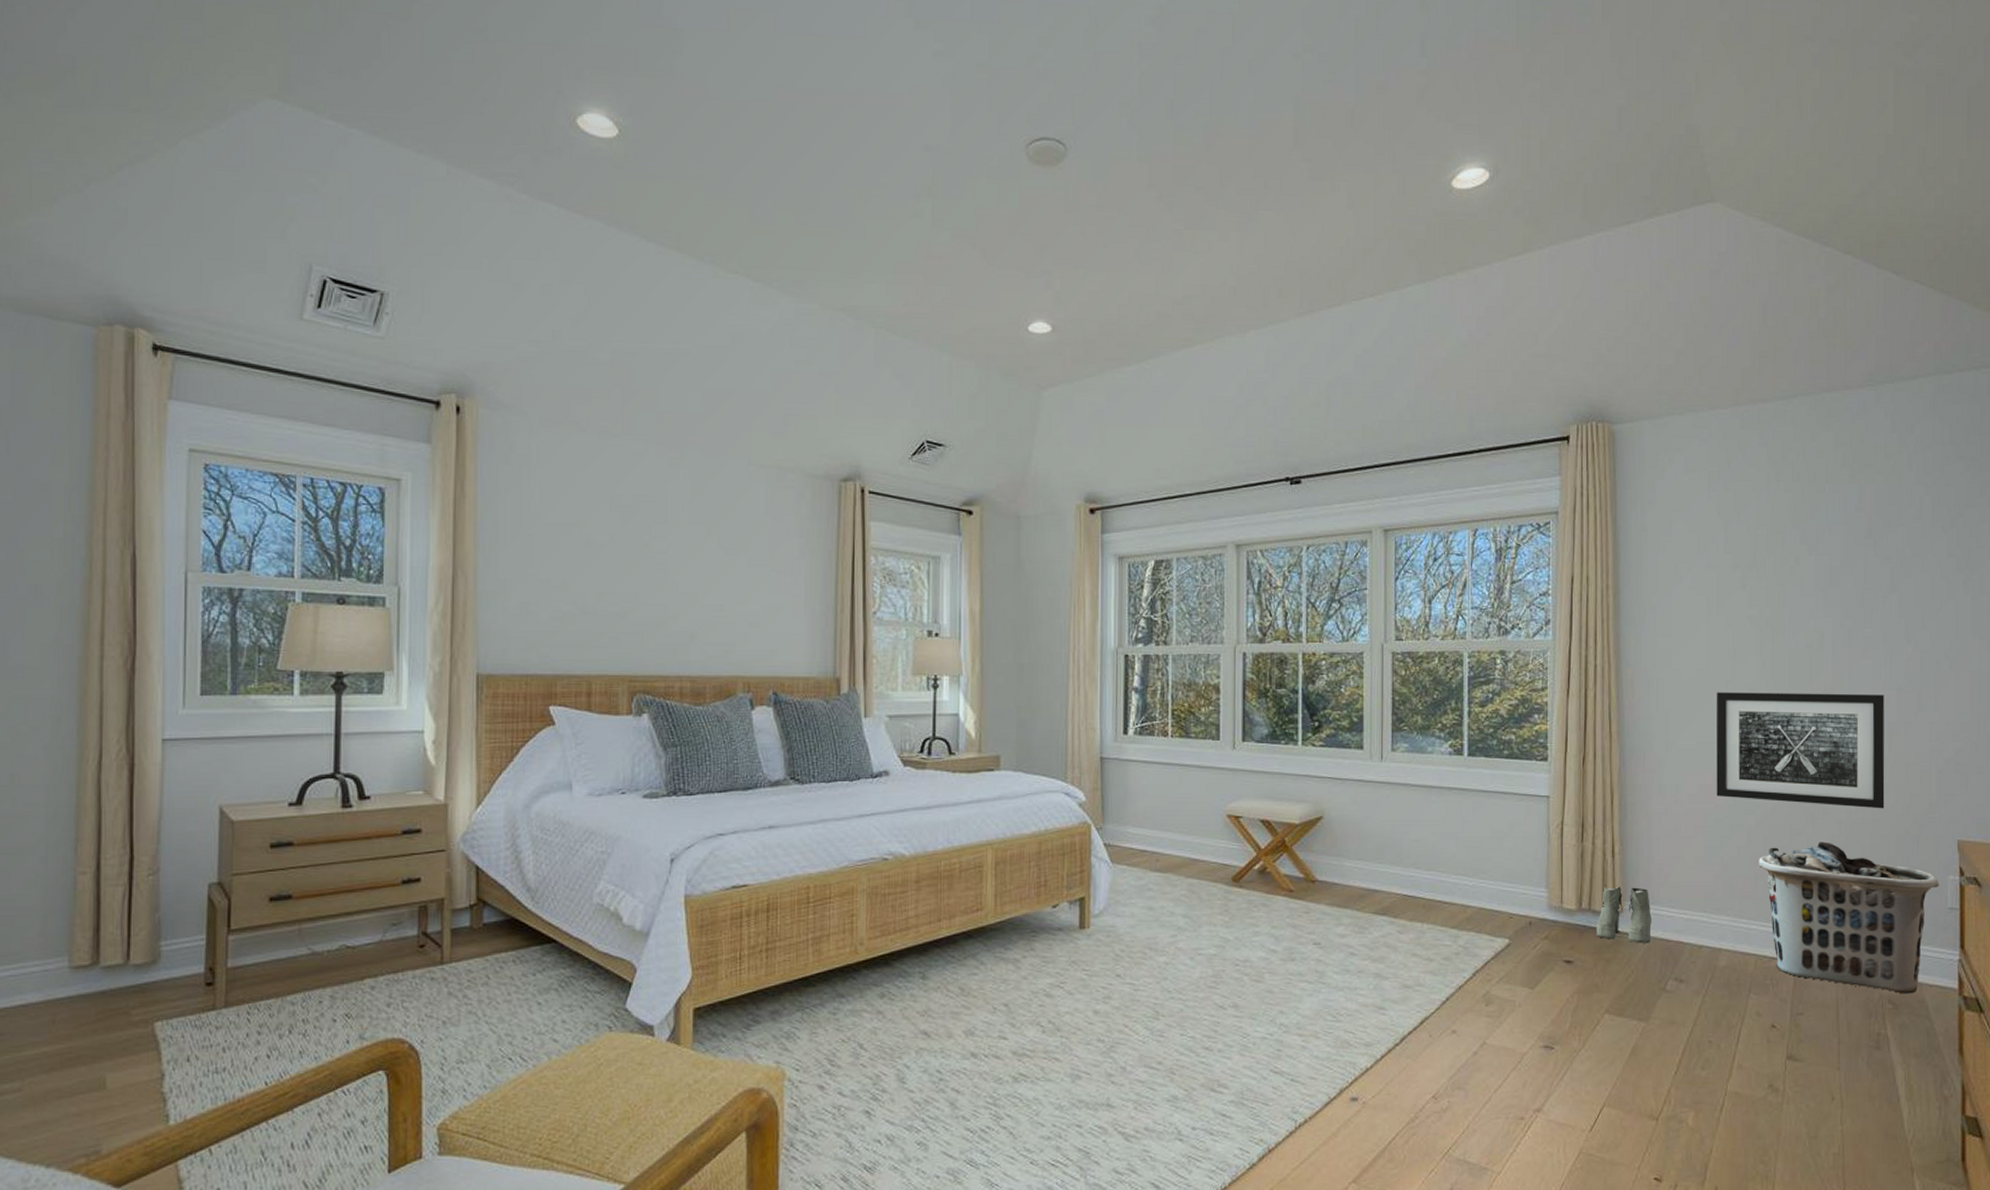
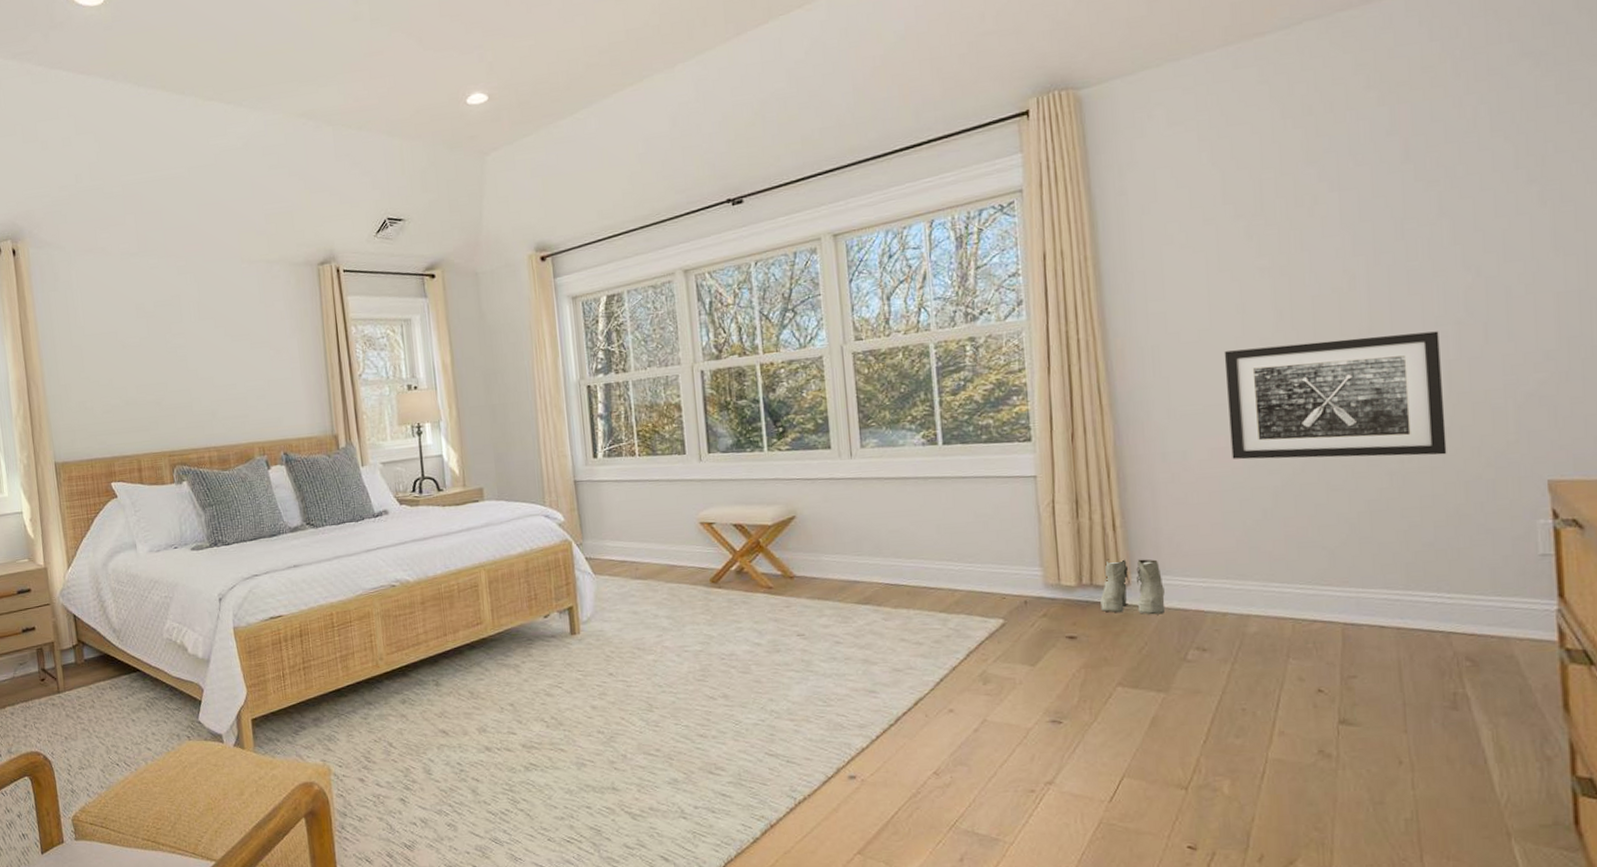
clothes hamper: present [1759,842,1939,994] -> none [1289,495,1526,650]

